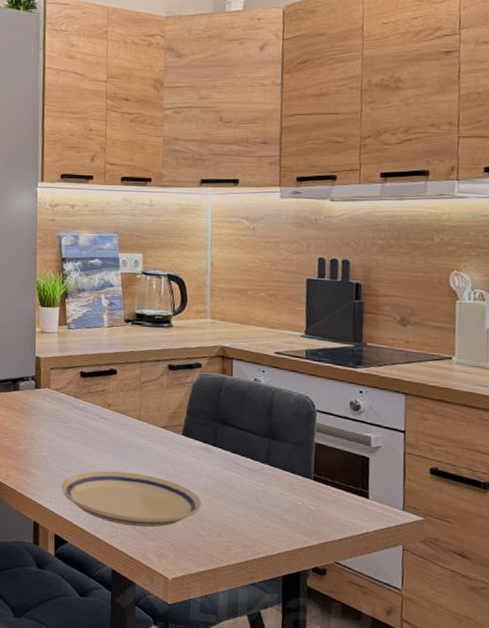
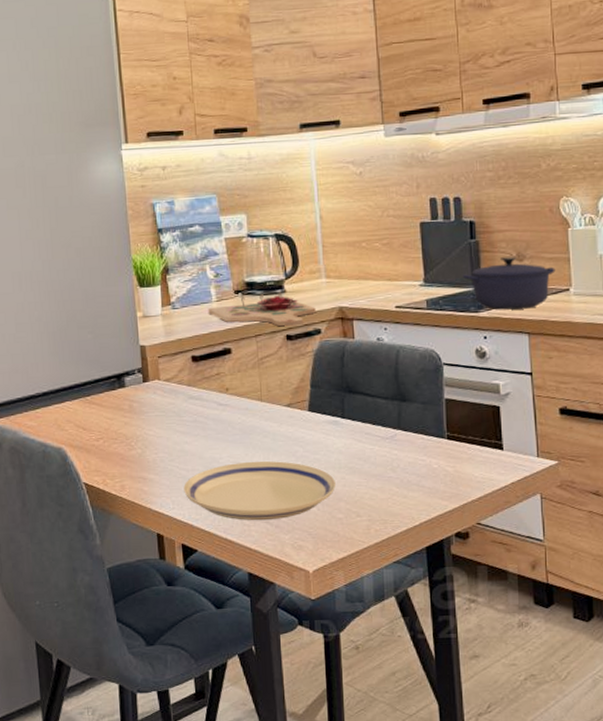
cutting board: none [99,324,199,358] -> present [208,292,316,327]
cooking pot: none [343,319,439,371] -> present [462,255,555,310]

